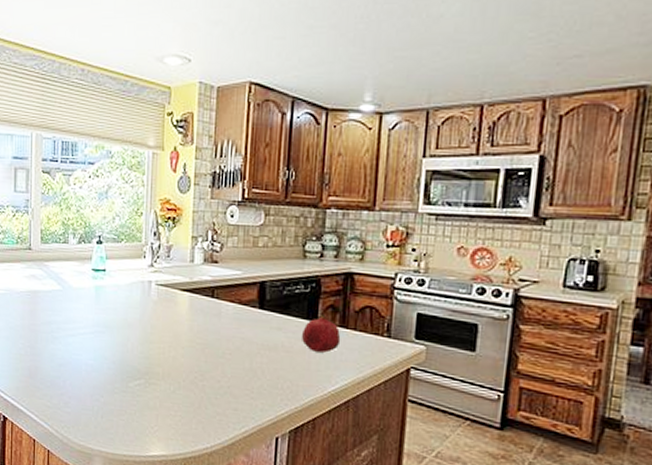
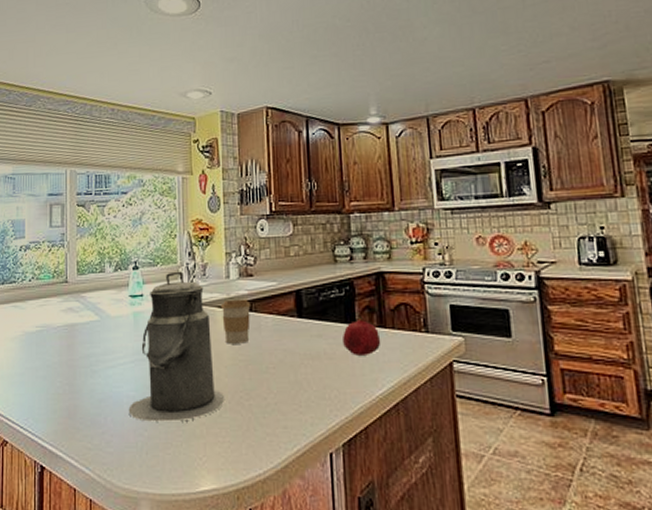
canister: none [86,249,180,393] -> present [128,271,225,422]
coffee cup: none [182,284,213,328] -> present [220,299,251,344]

